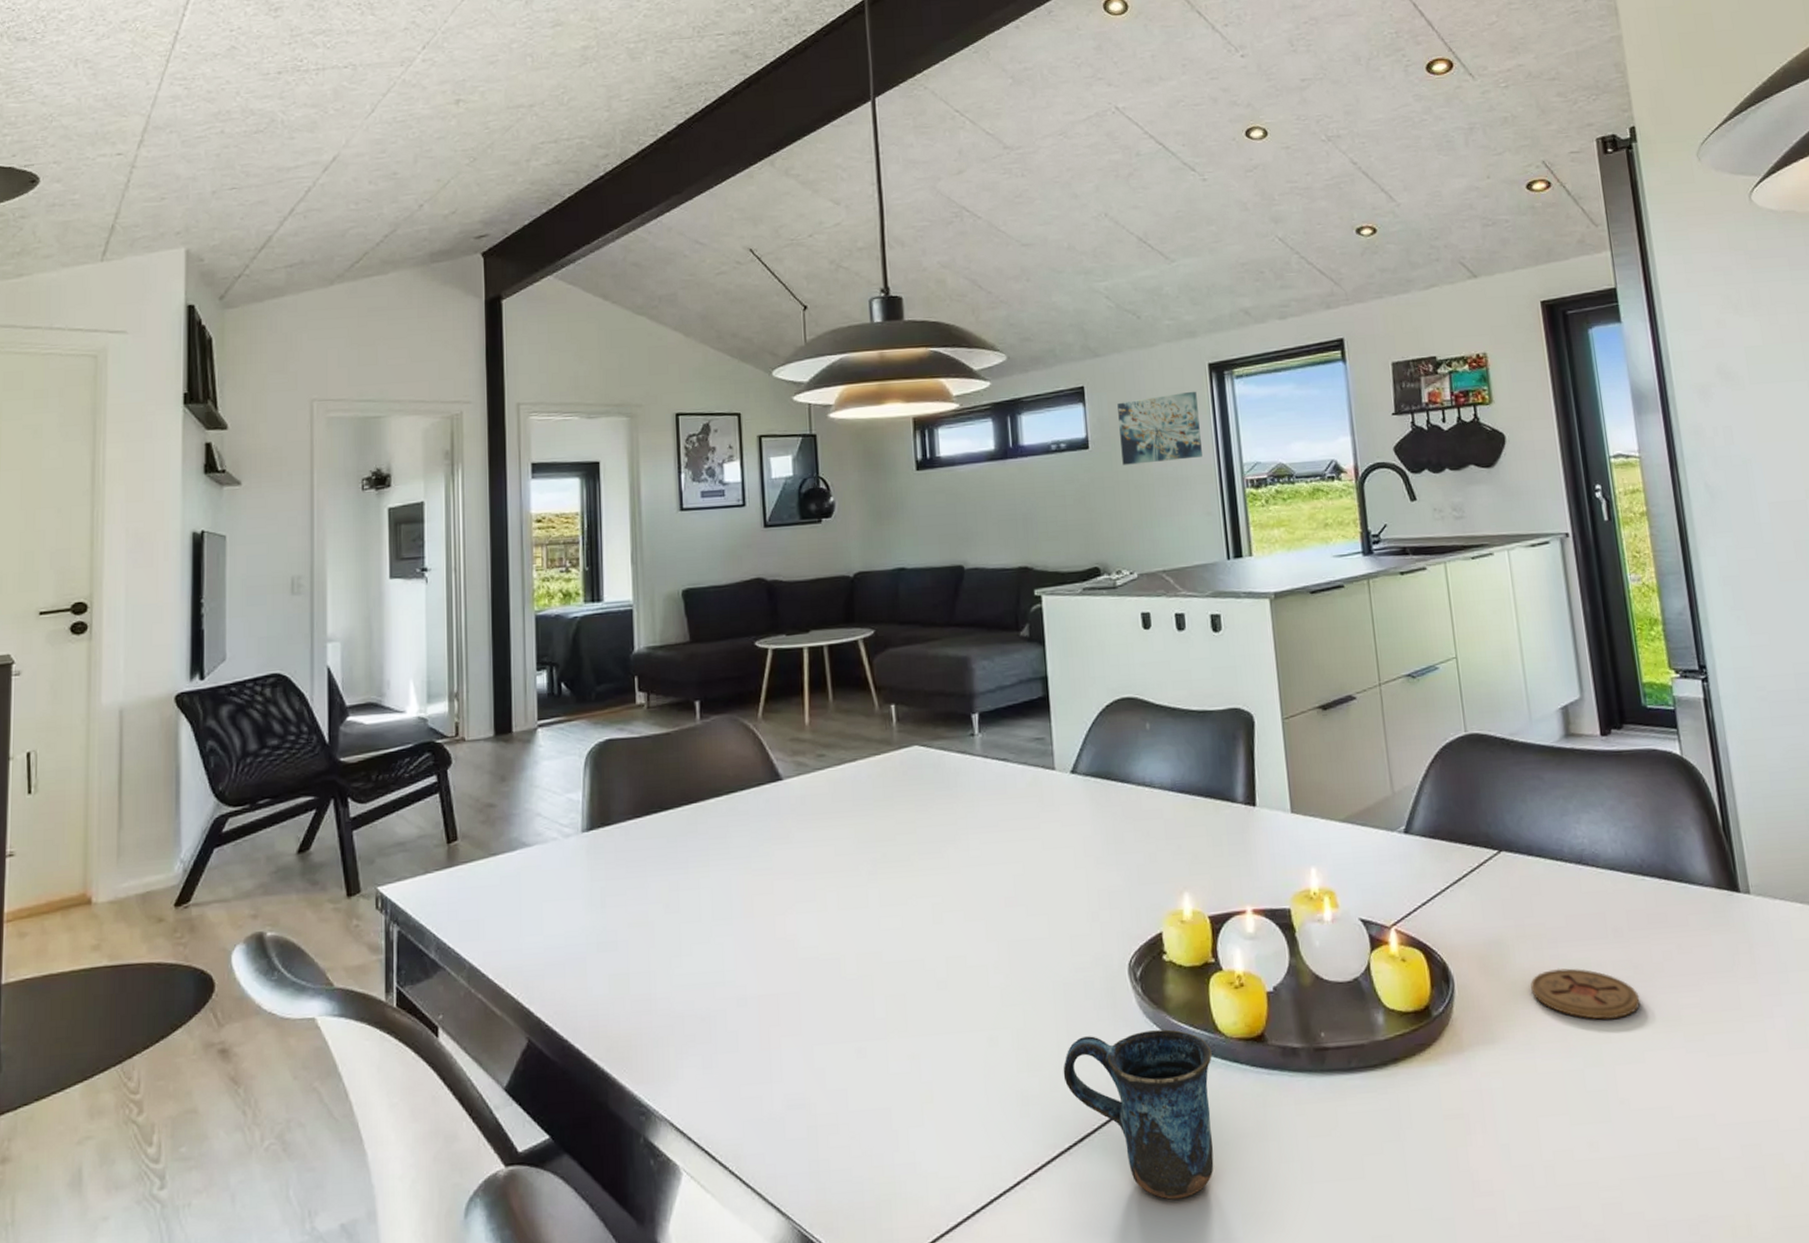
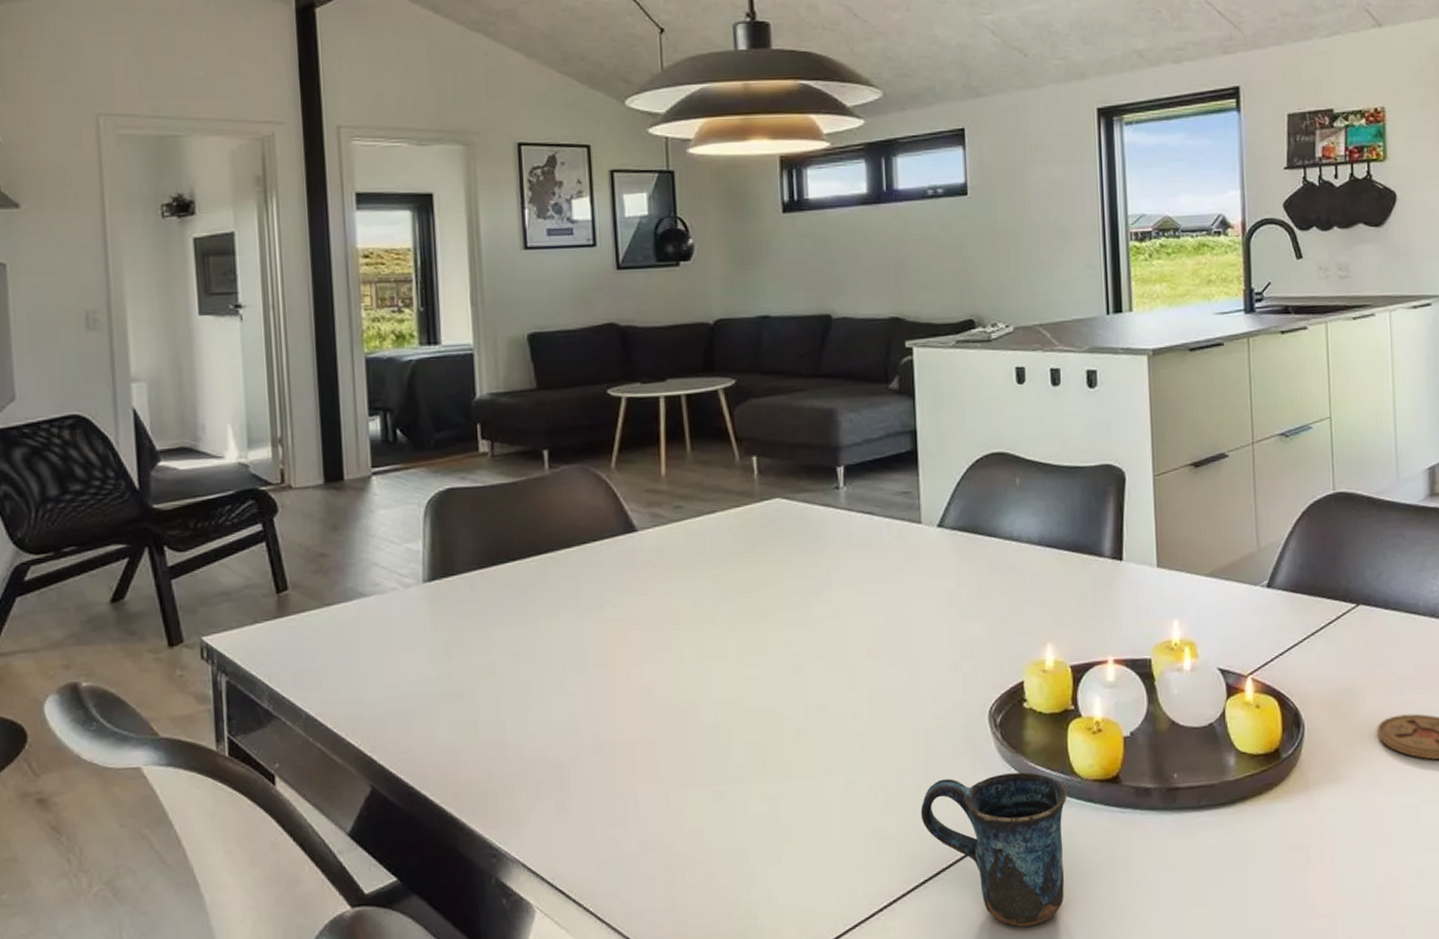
wall art: present [1117,391,1202,465] -> none [999,137,1086,214]

